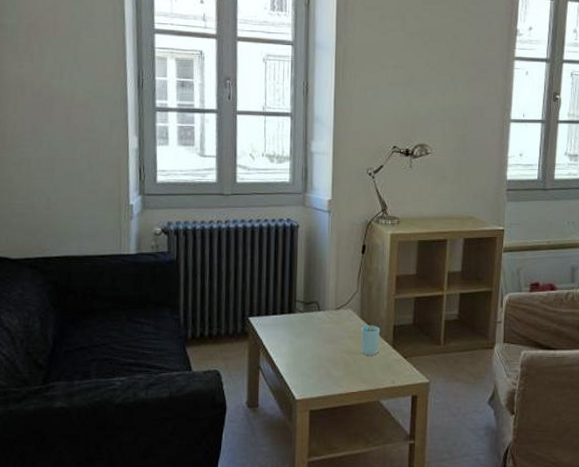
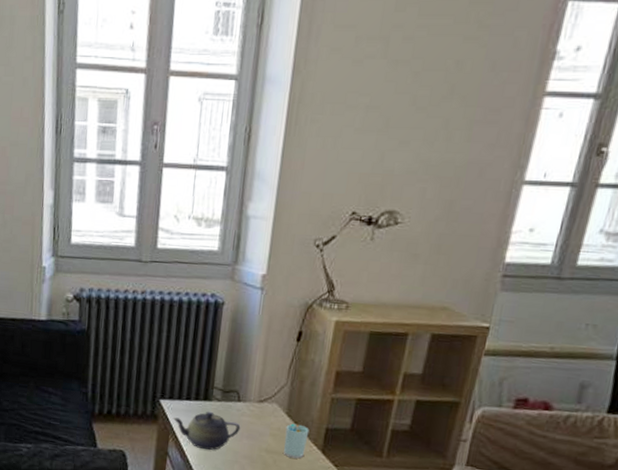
teapot: none [261,323,323,359] -> present [172,411,241,450]

